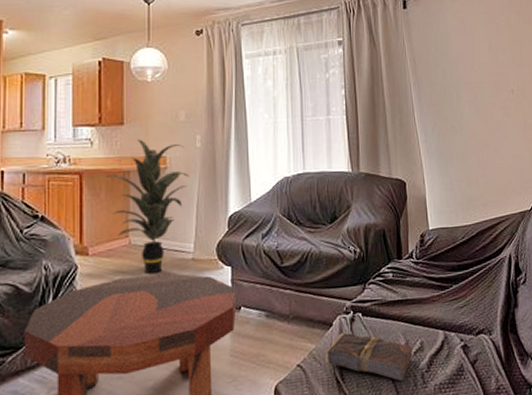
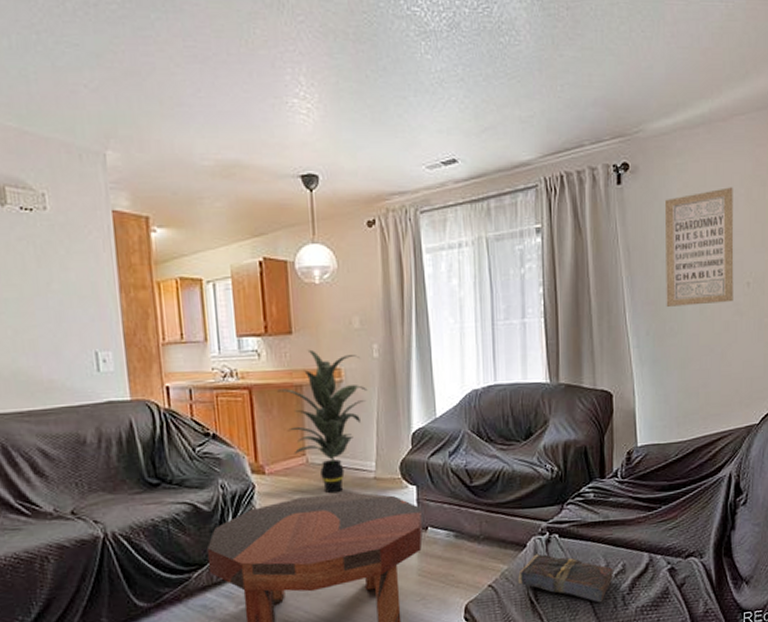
wall art: none [441,14,502,108] -> present [664,187,734,307]

